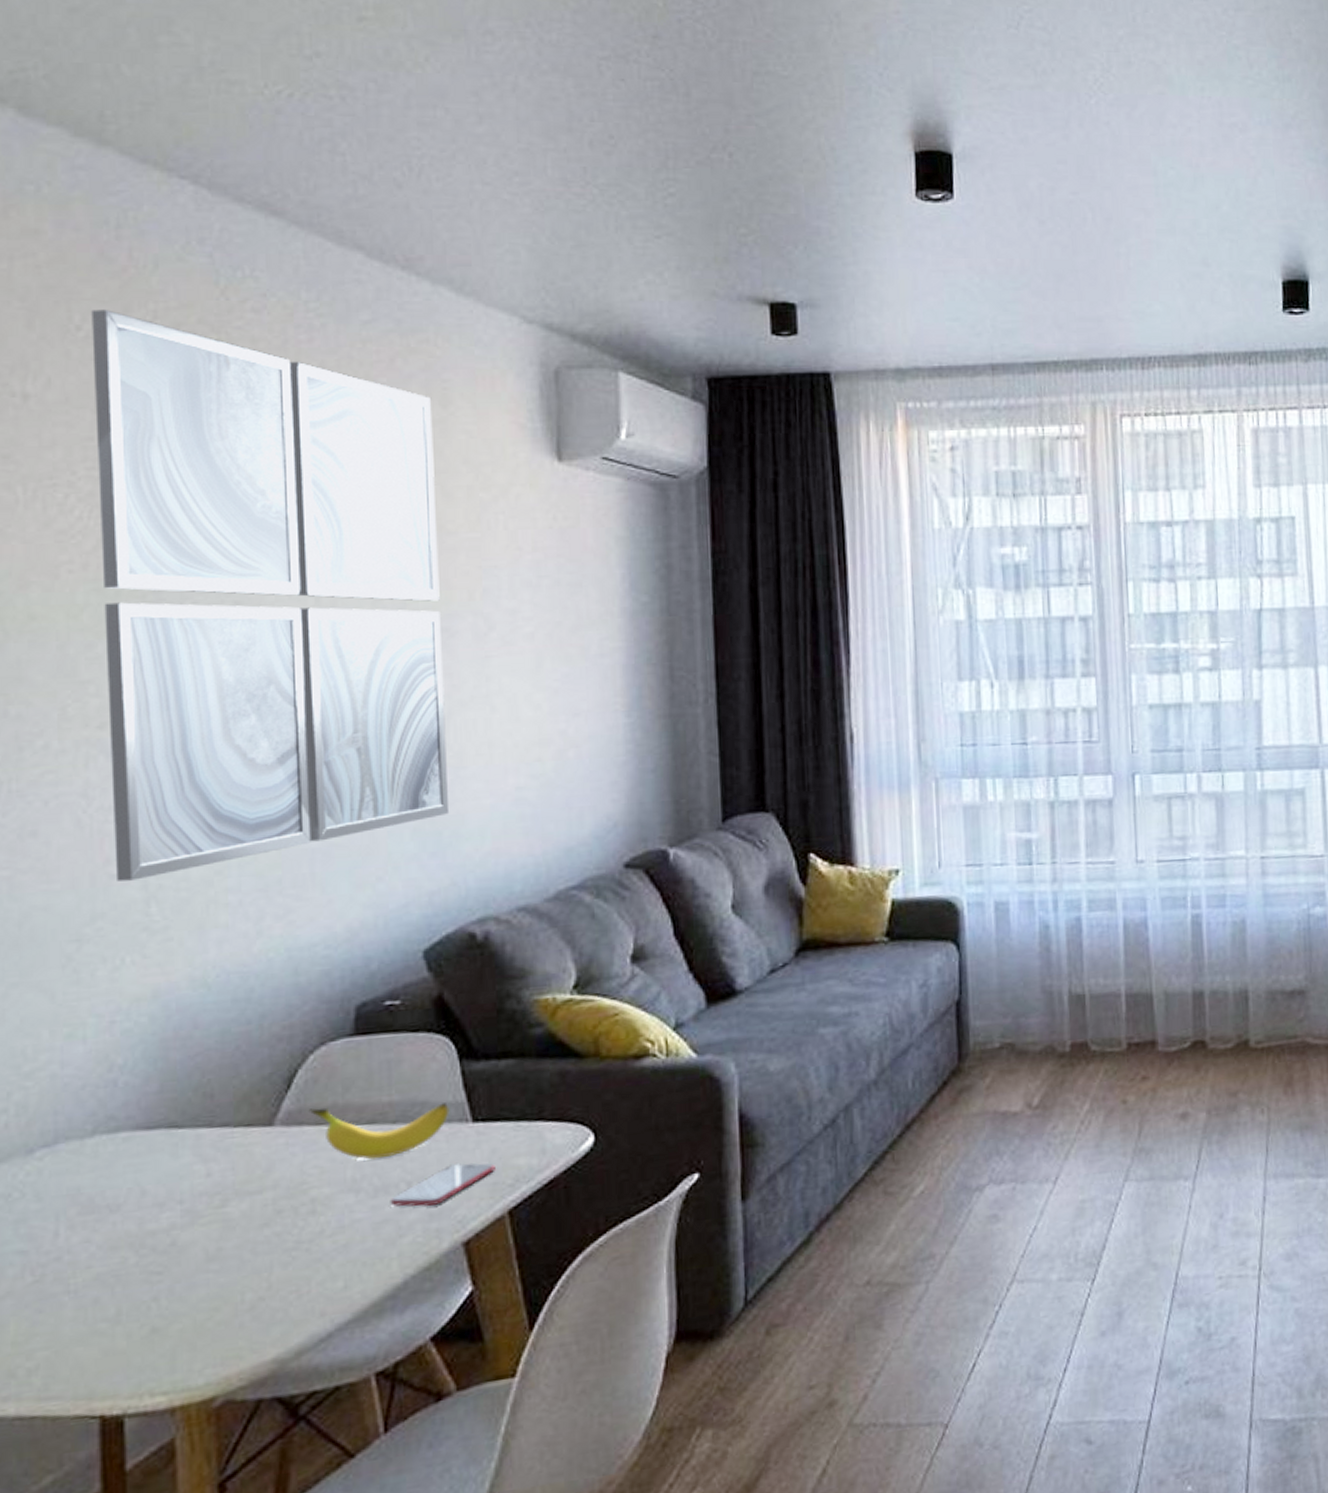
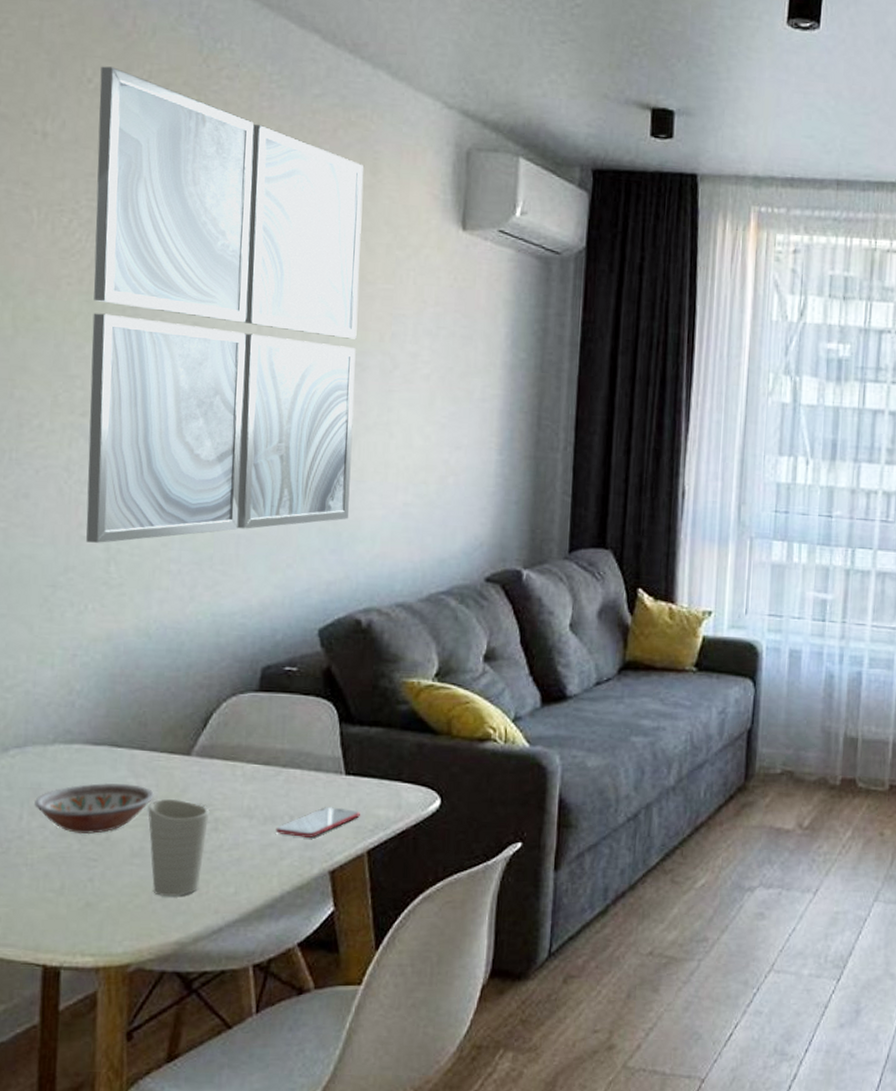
bowl: none [72,1171,230,1244] -> present [33,782,154,835]
cup: none [223,1181,304,1307] -> present [147,798,210,897]
banana: present [308,1103,450,1160] -> none [218,746,328,794]

